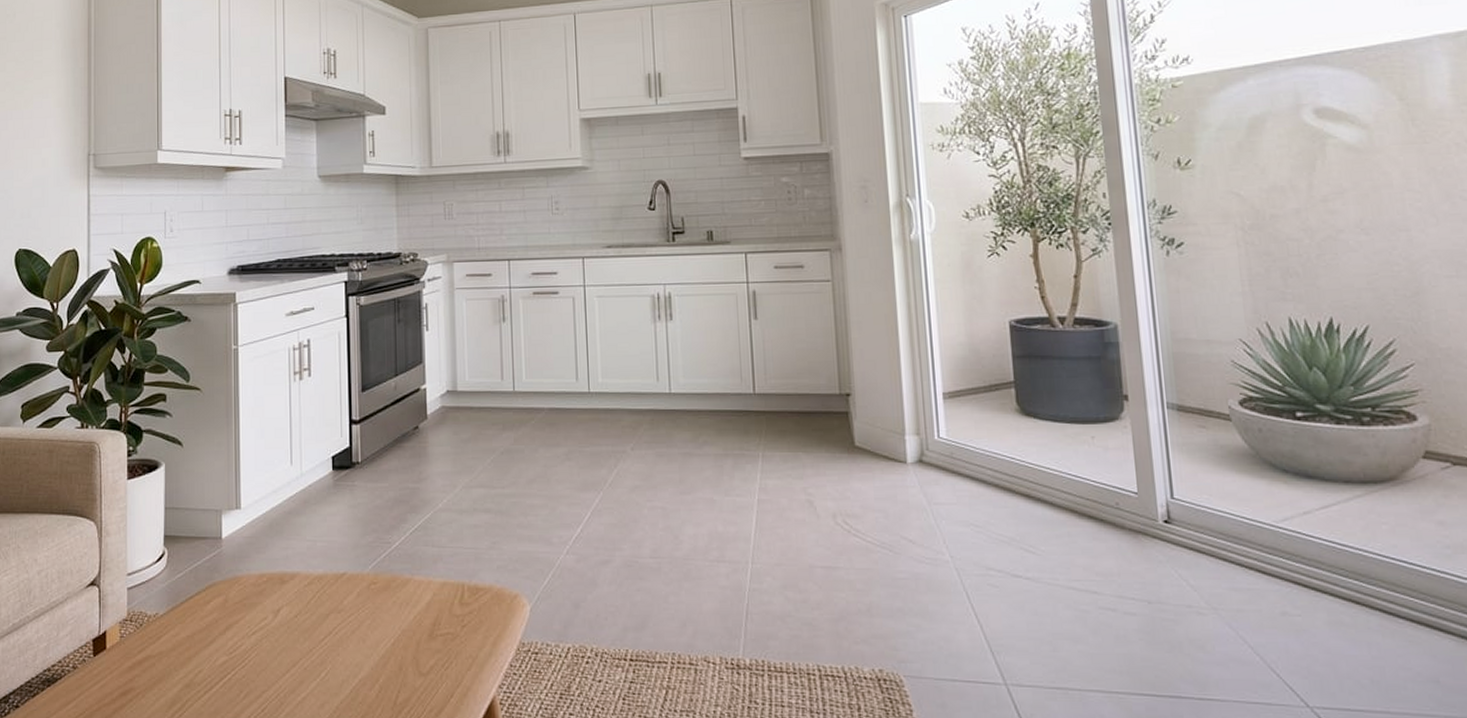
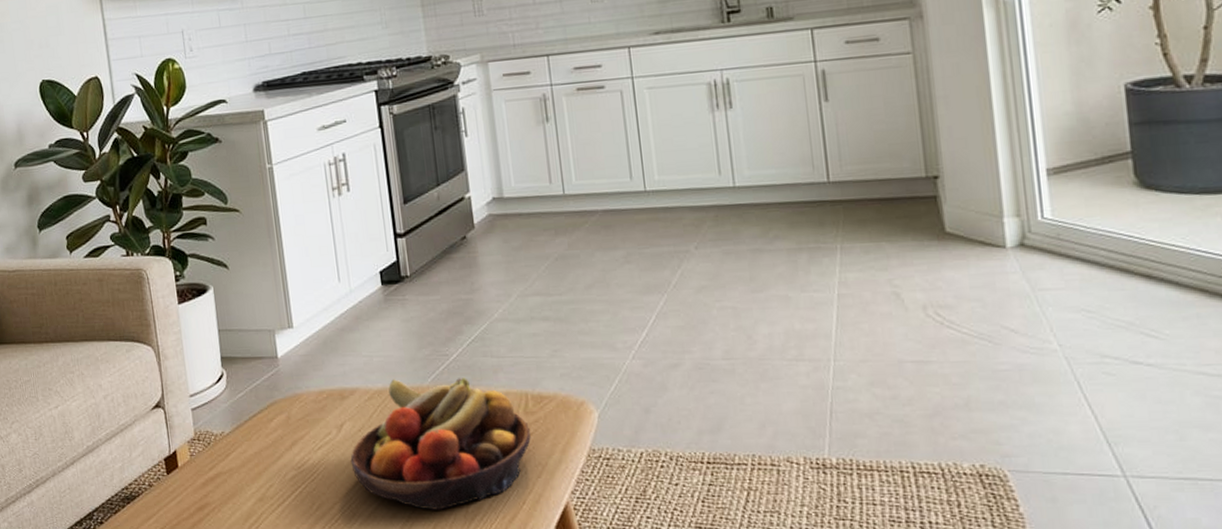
fruit bowl: none [284,565,465,701] -> present [350,378,531,510]

